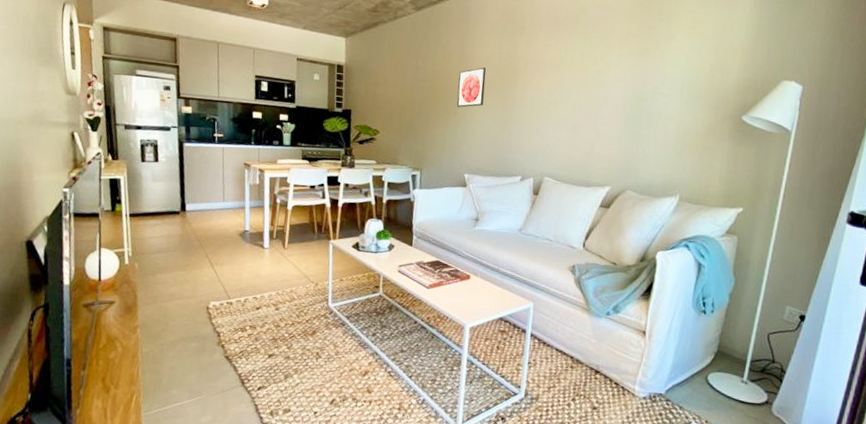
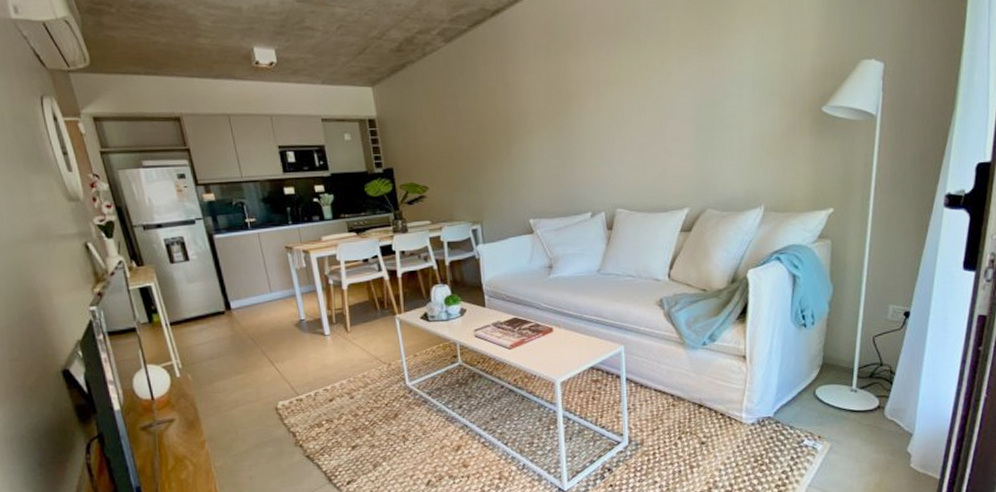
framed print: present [456,67,486,108] -> none [505,97,539,146]

